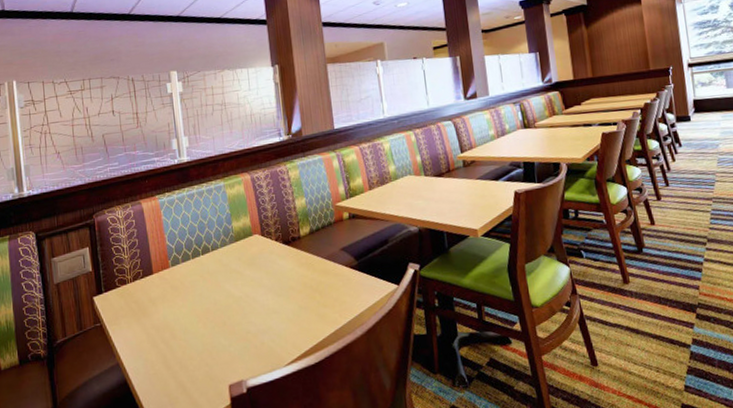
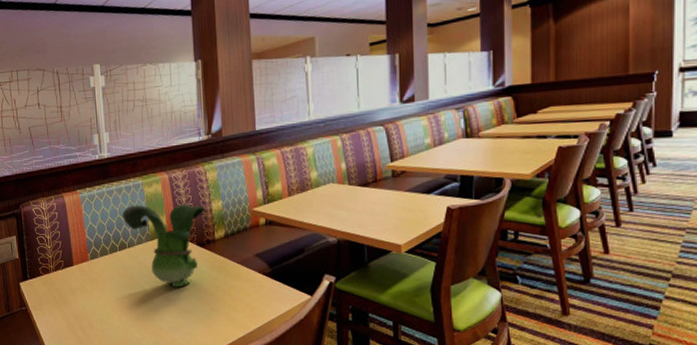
toy figurine: none [204,203,289,289] -> present [122,203,205,288]

